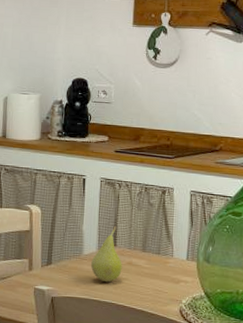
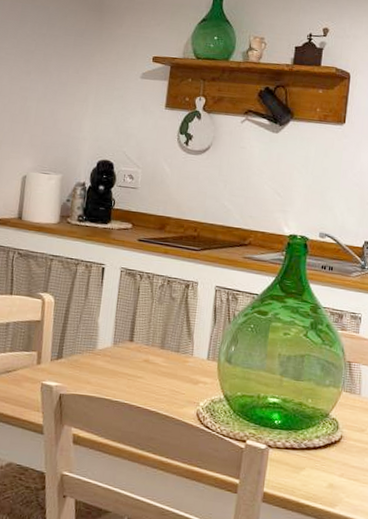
fruit: present [91,226,122,283] -> none [104,320,138,381]

